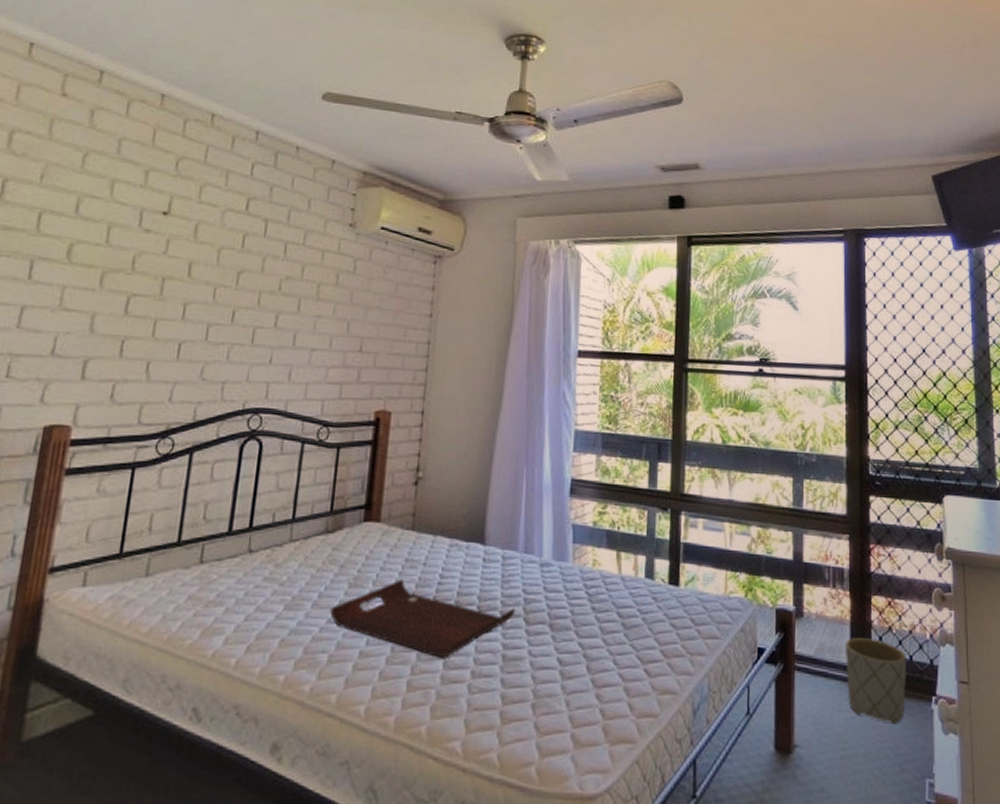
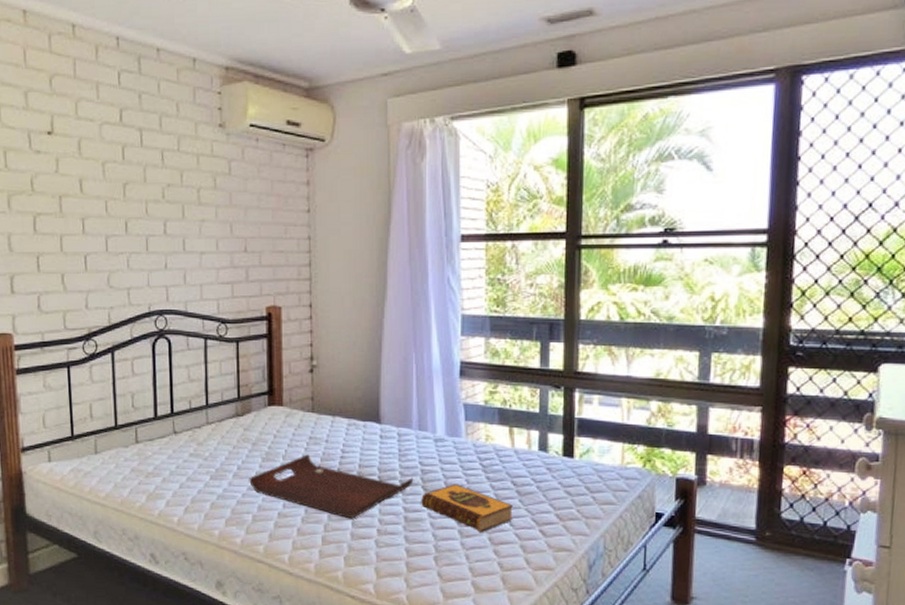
hardback book: none [521,615,618,673] -> present [421,484,513,532]
planter: present [844,638,906,724] -> none [750,505,820,582]

